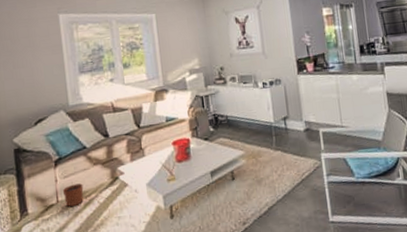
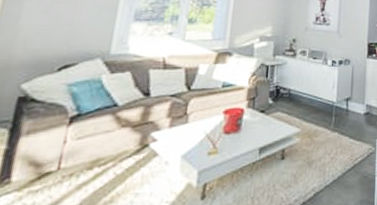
plant pot: present [62,182,84,207] -> none [69,145,100,177]

